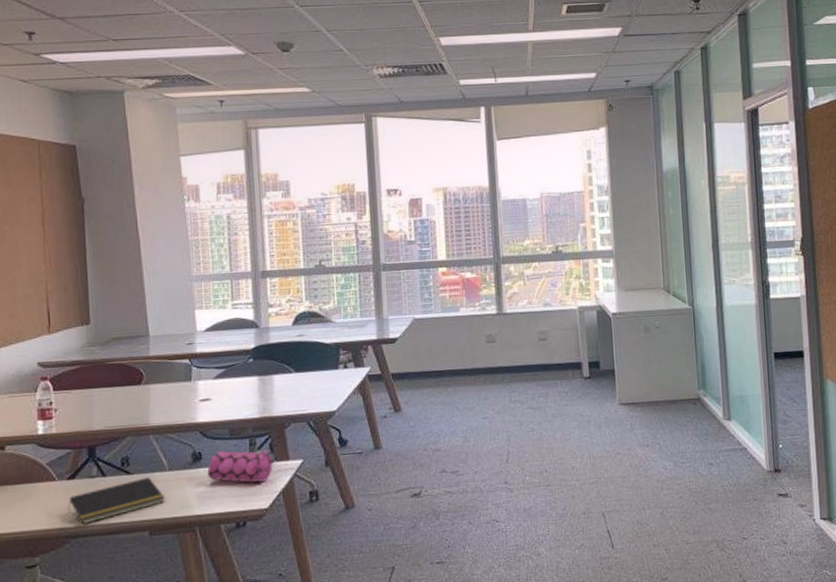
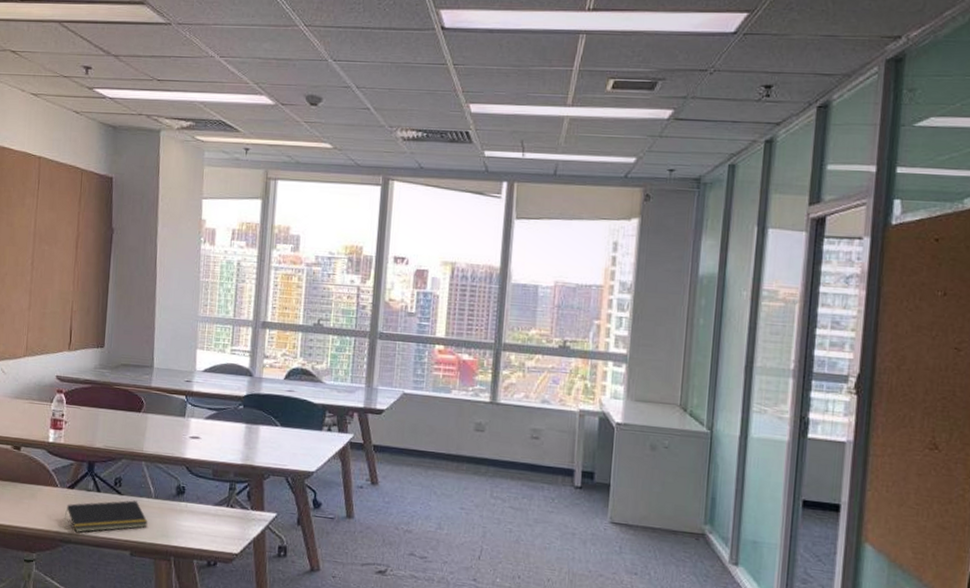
pencil case: present [207,450,276,483] -> none [188,488,252,528]

